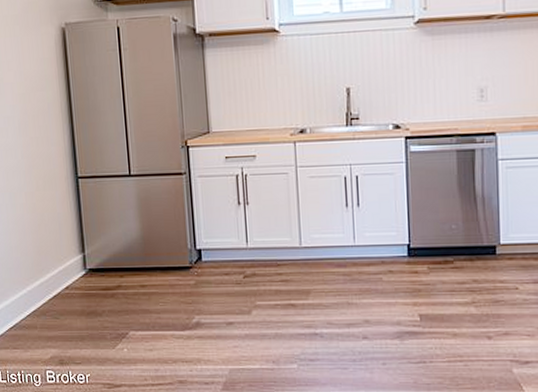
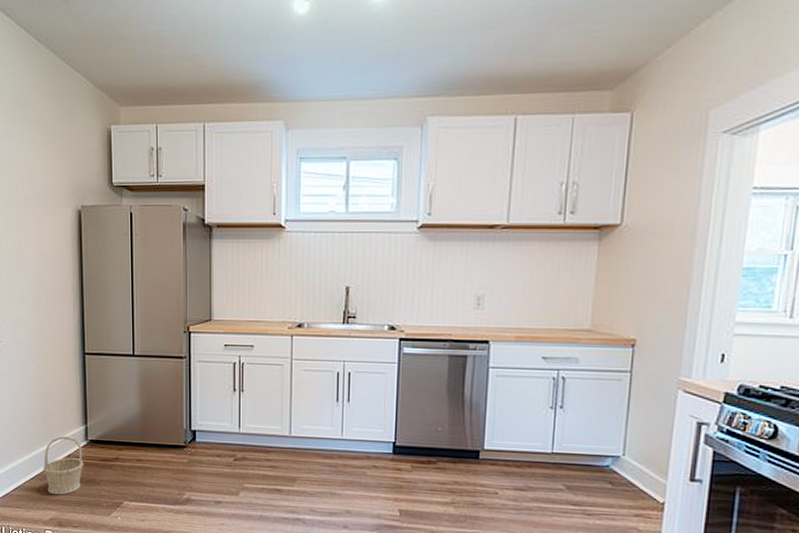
basket: none [40,266,84,331] -> present [43,435,84,495]

